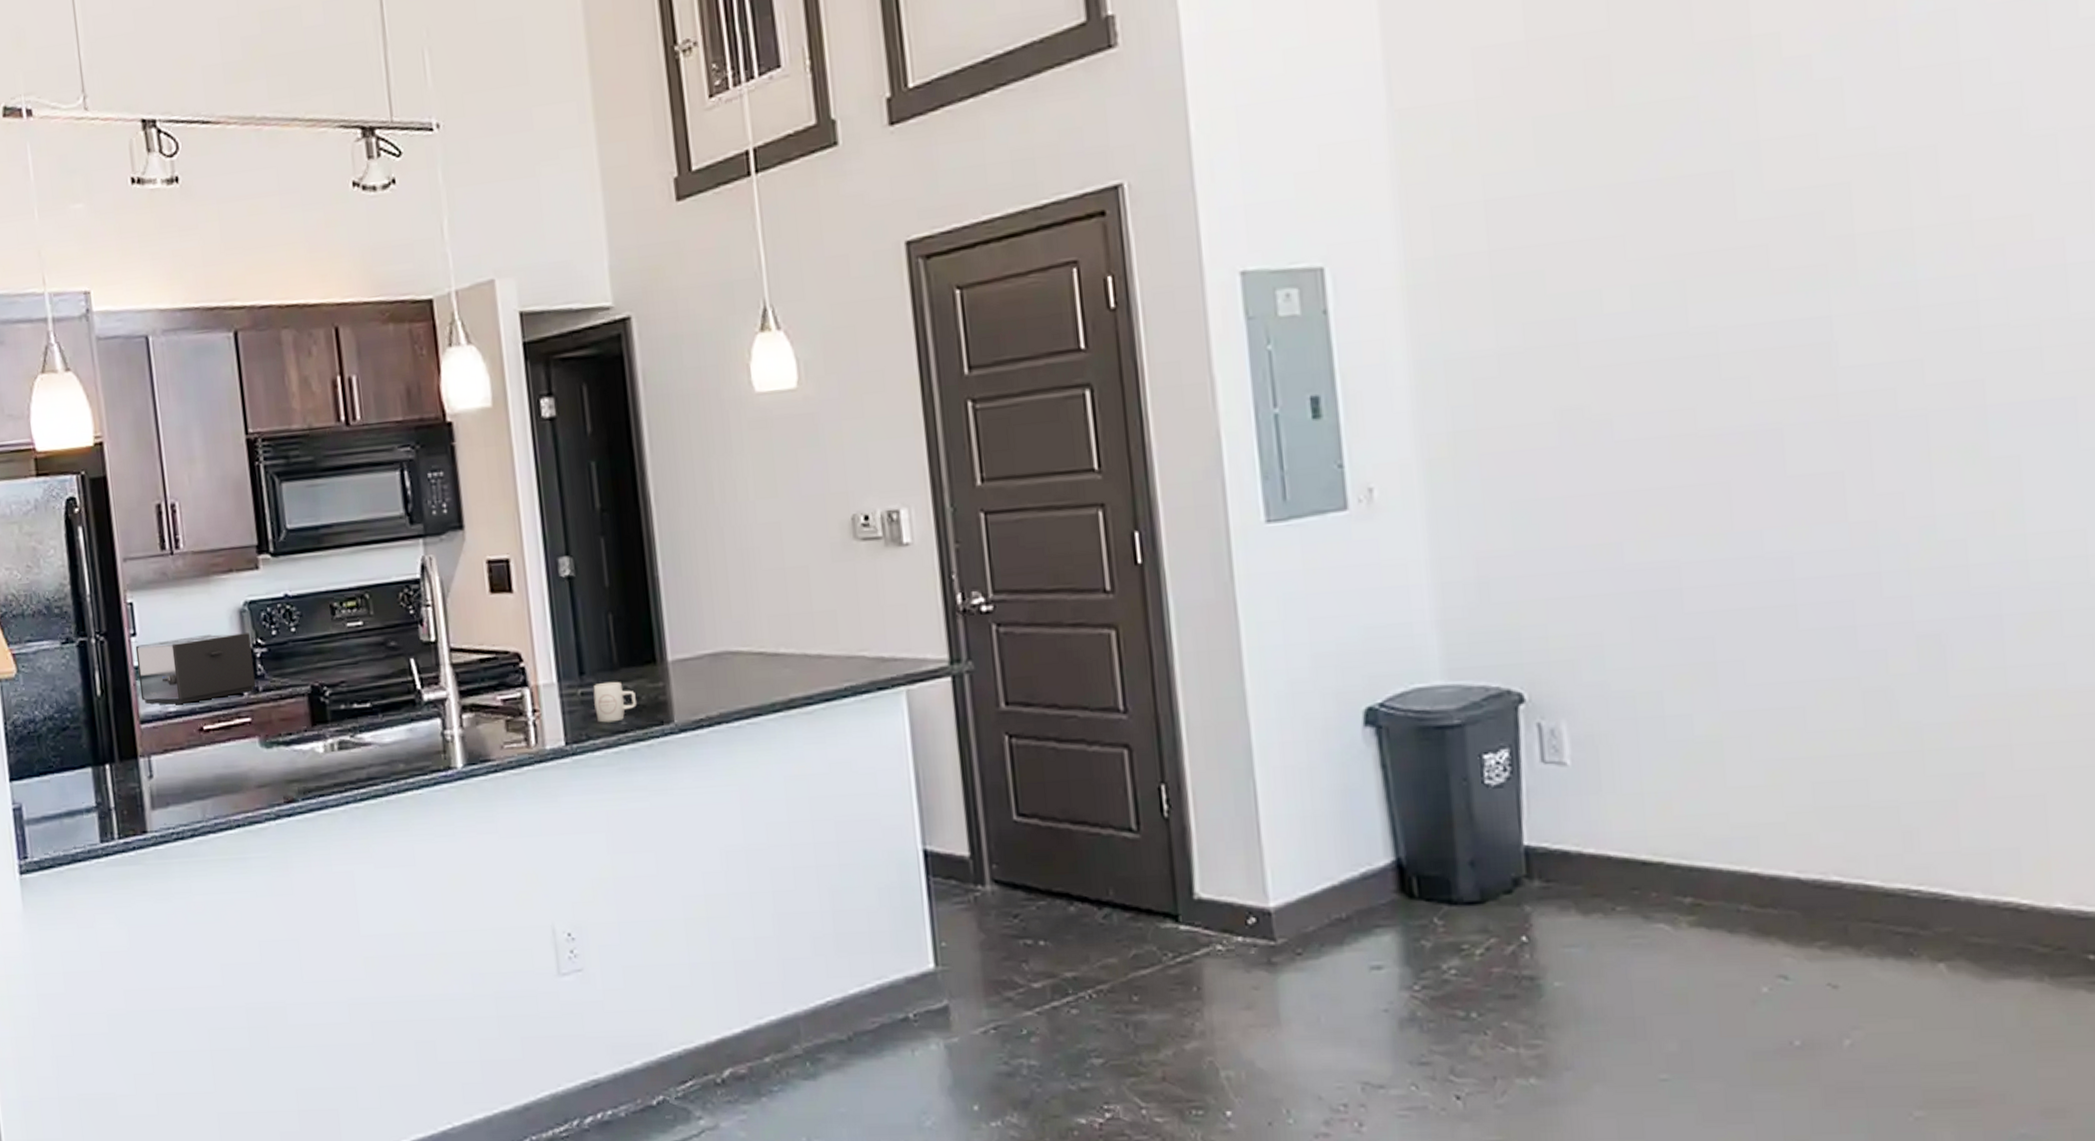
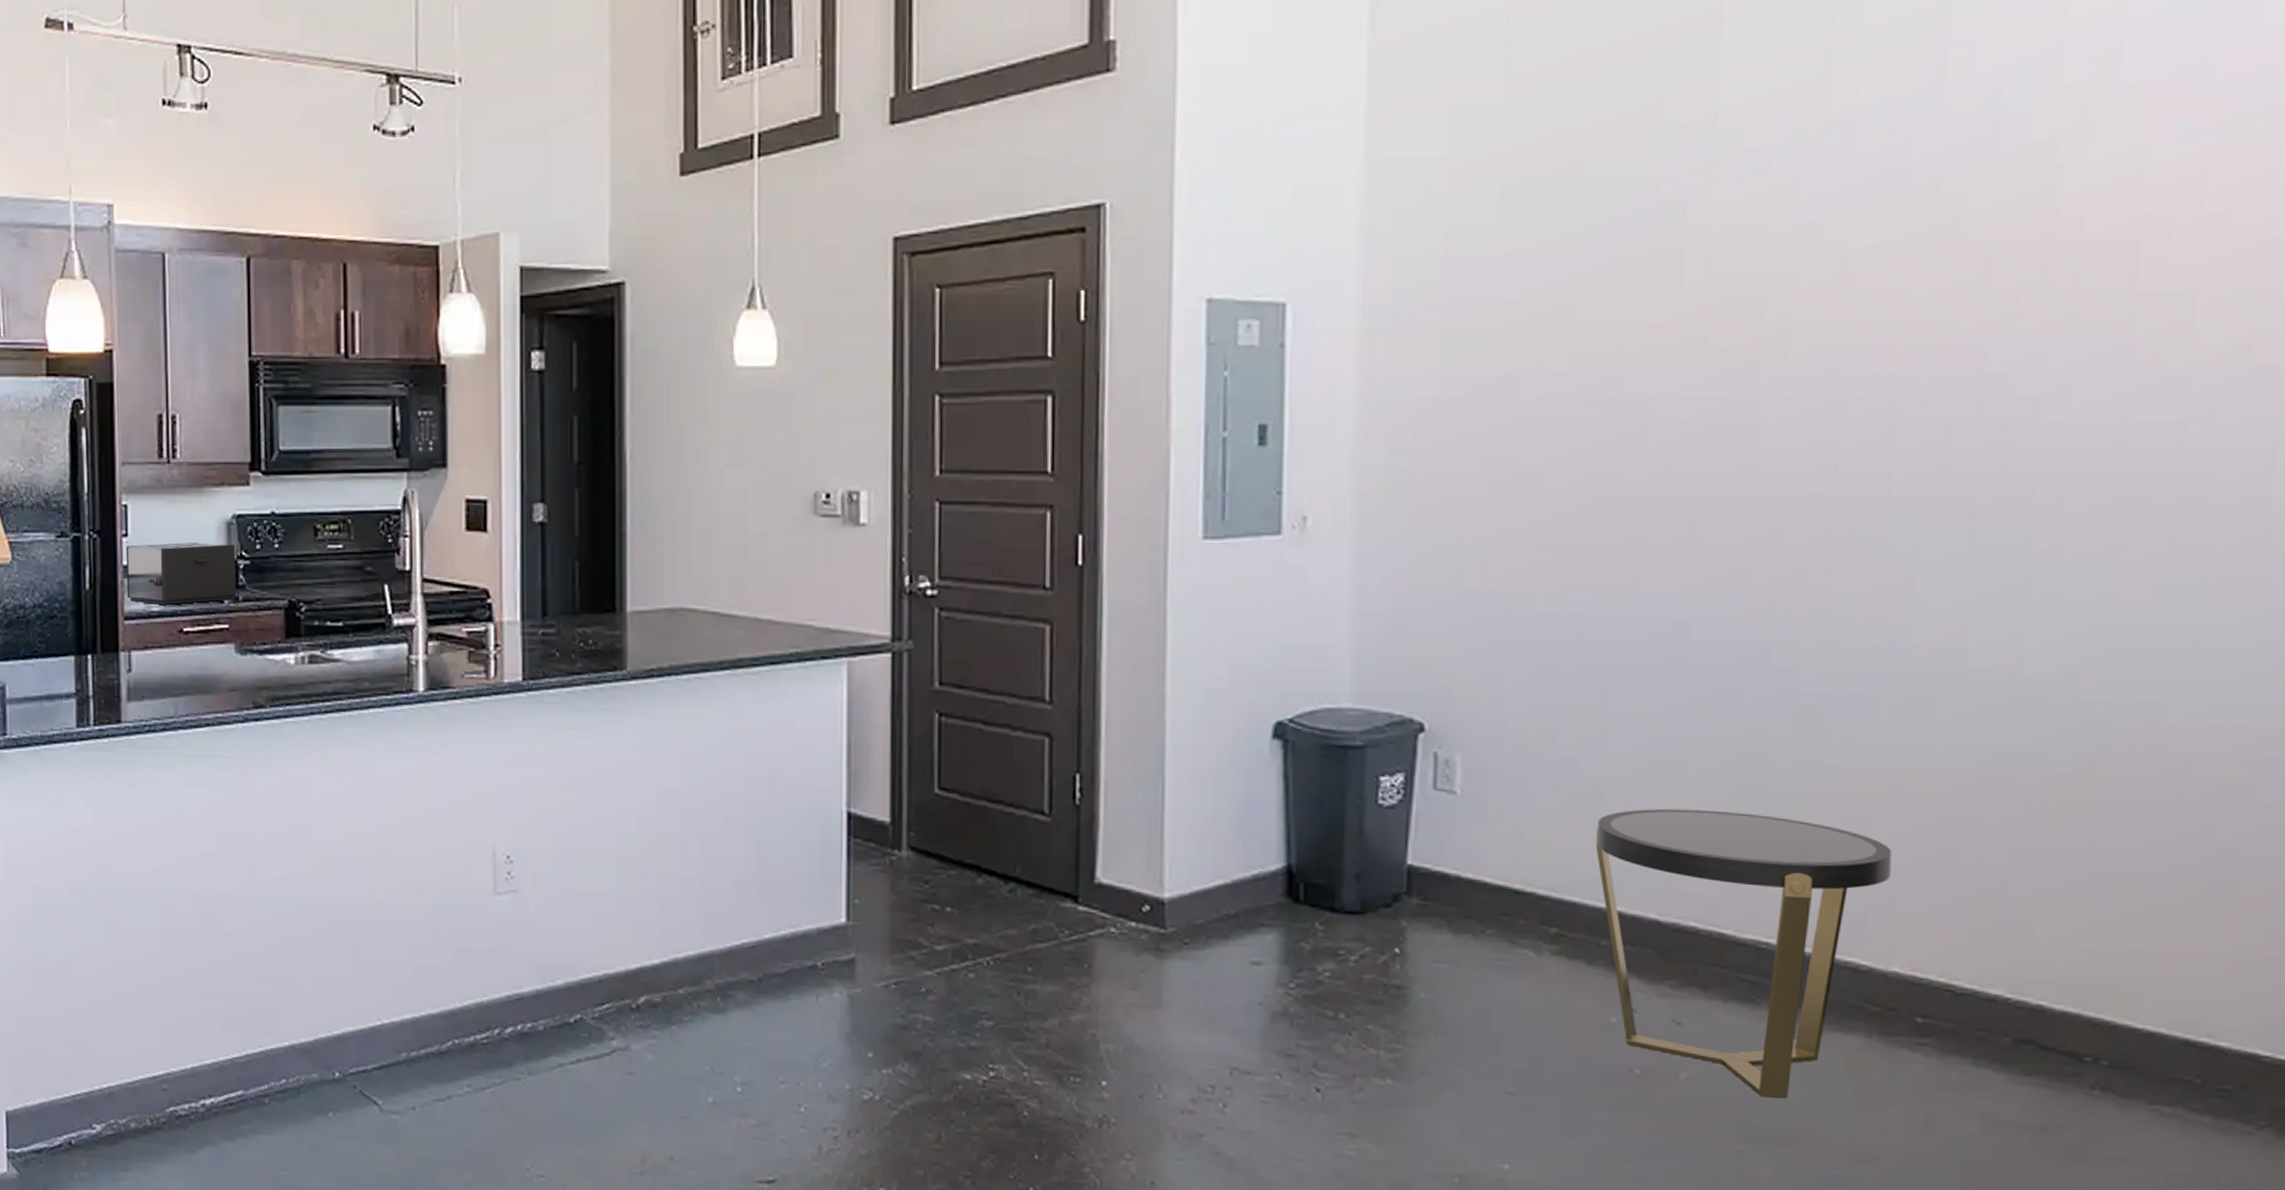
mug: present [593,681,637,723] -> none [554,625,593,664]
side table: none [1720,754,2040,1057] -> present [1595,808,1892,1099]

